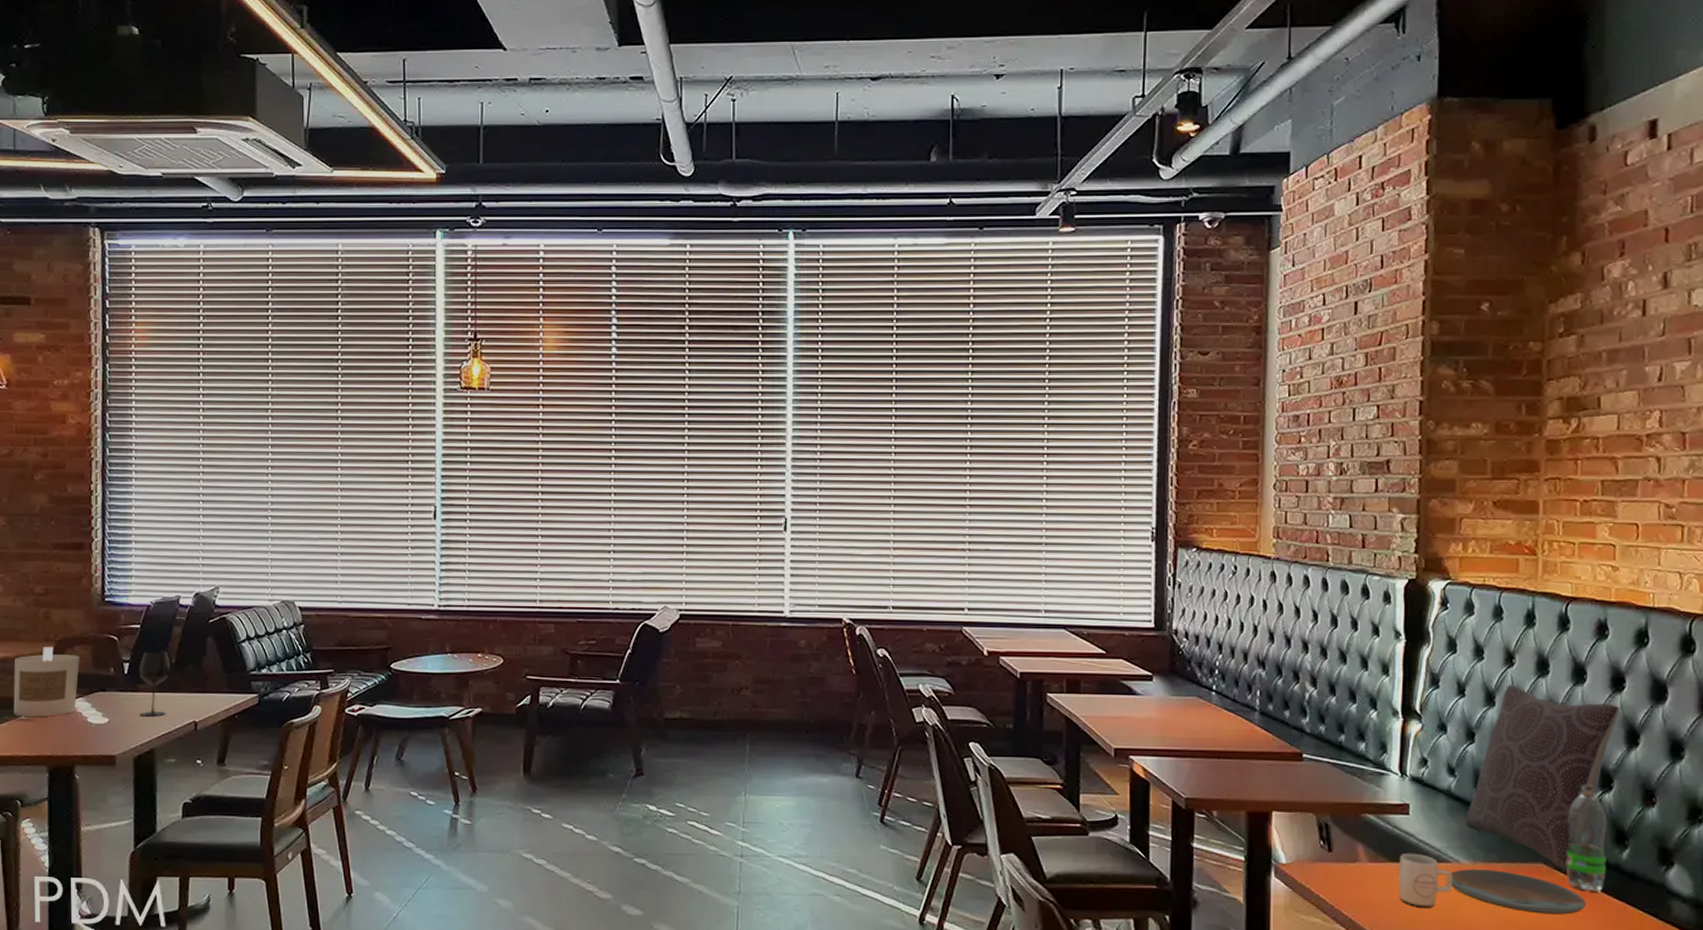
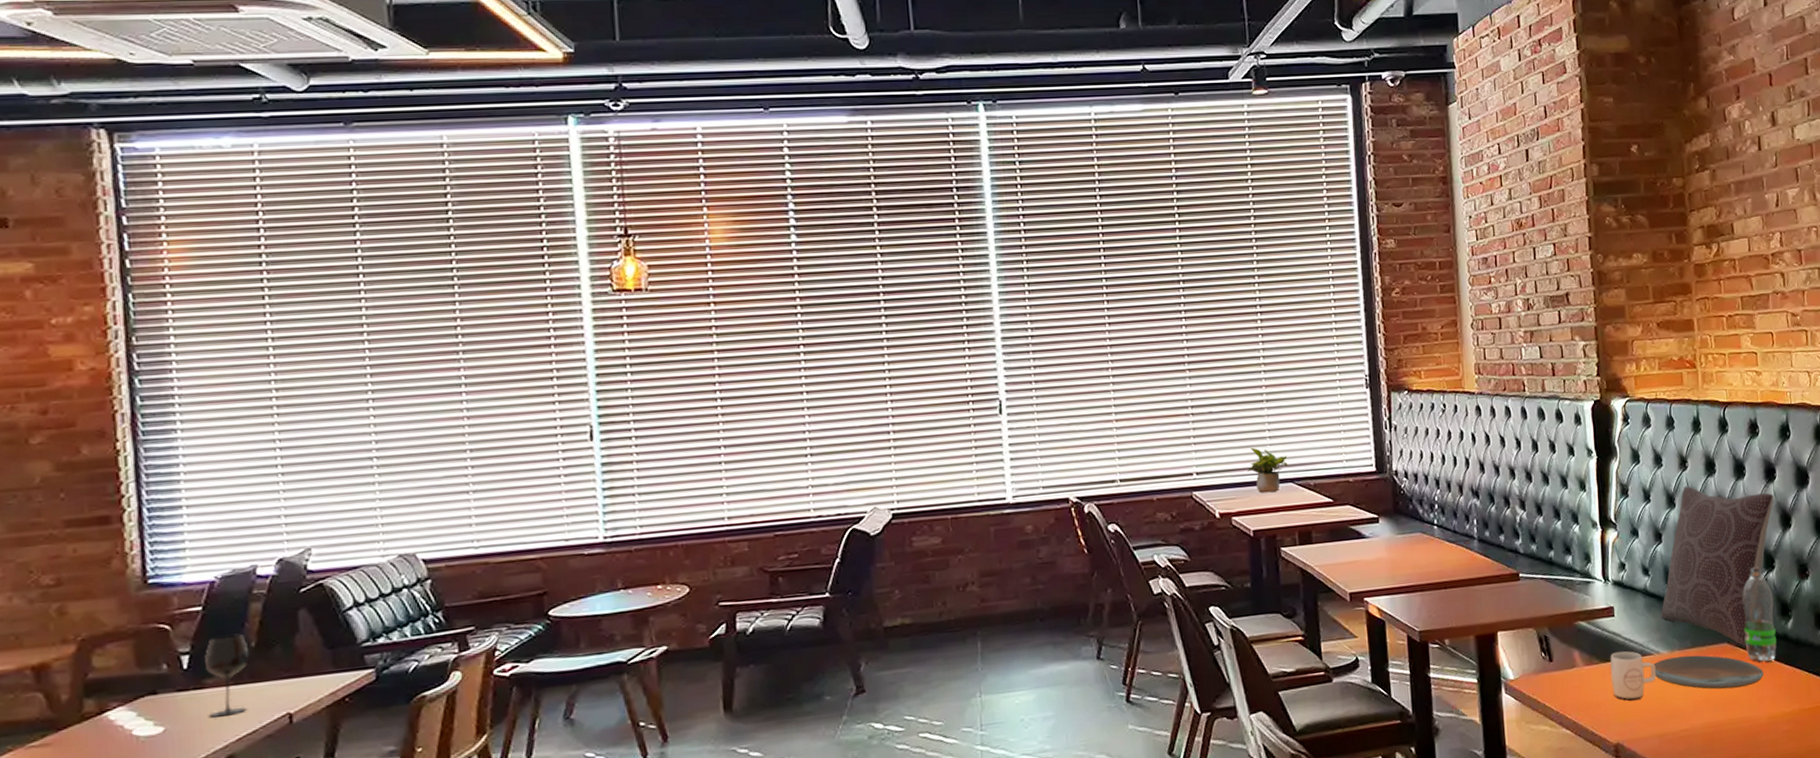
candle: present [13,647,80,718] -> none [15,649,116,744]
potted plant: none [1020,589,1062,637] -> present [1247,447,1288,494]

